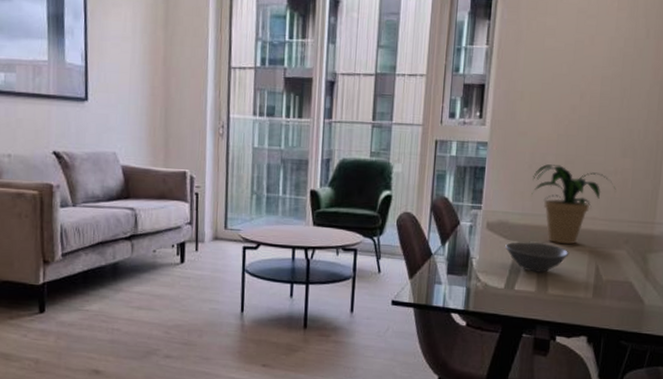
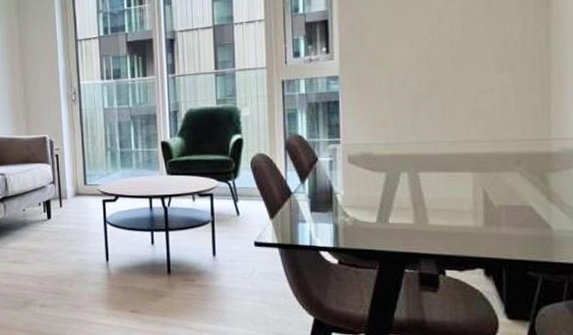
bowl: present [505,242,569,273] -> none [372,172,449,203]
potted plant: present [531,164,616,244] -> none [394,89,496,171]

